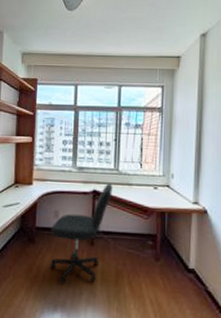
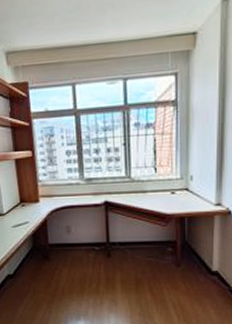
office chair: present [50,183,113,284] -> none [65,193,126,296]

